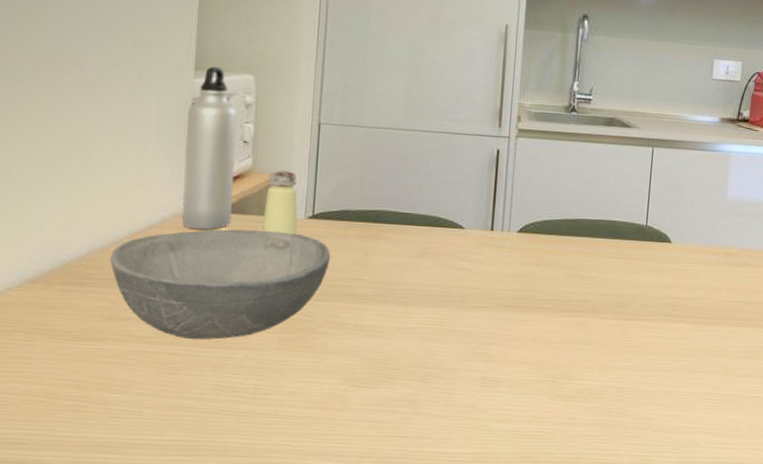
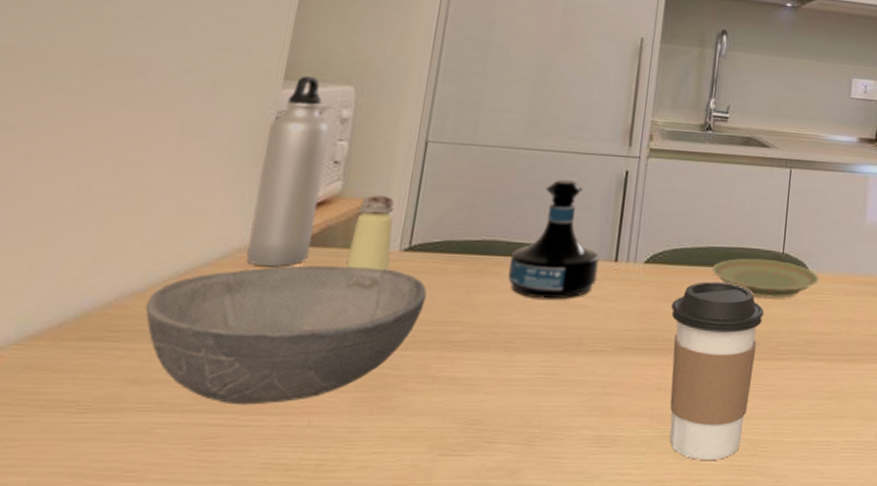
tequila bottle: none [398,157,477,262] -> present [508,179,600,300]
coffee cup: none [543,250,629,402] -> present [669,281,764,460]
plate: none [579,230,681,266] -> present [712,258,819,299]

